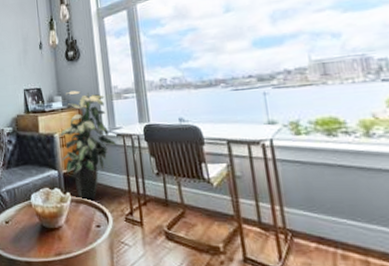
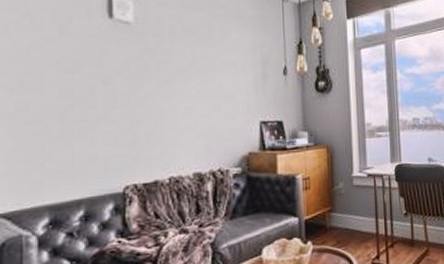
indoor plant: present [60,90,117,200] -> none [303,126,368,248]

